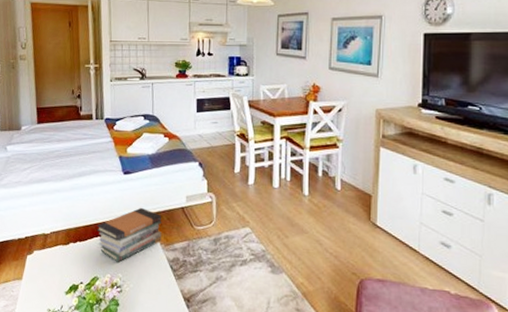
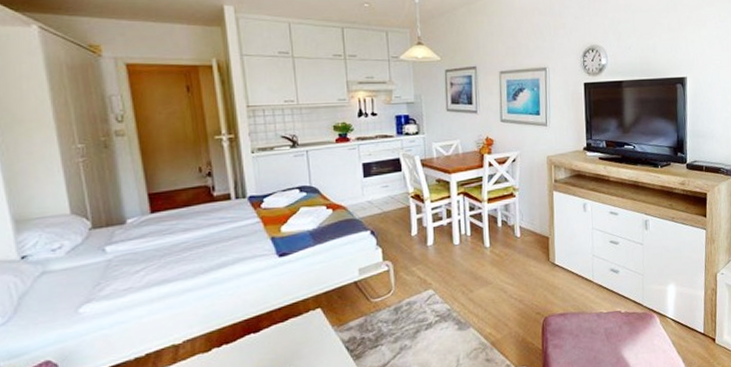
book stack: present [96,207,162,262] -> none [248,290,333,358]

